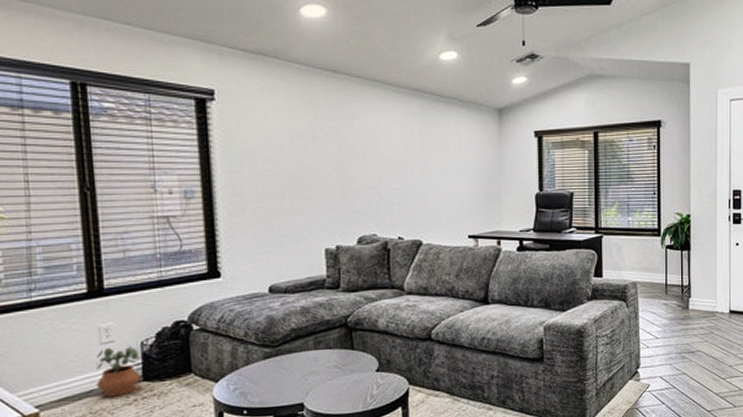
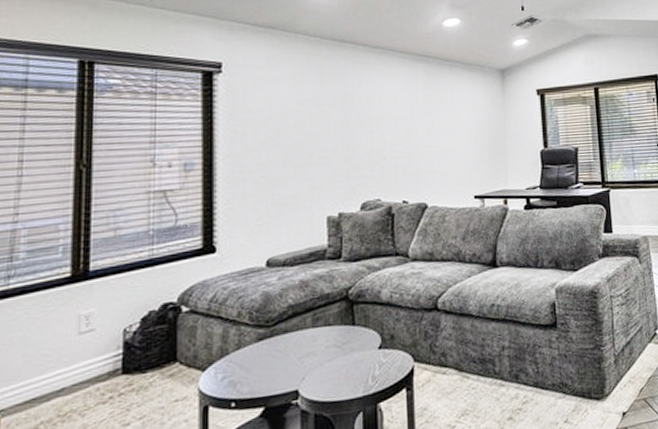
potted plant: present [96,345,141,397] -> none [69,333,120,396]

